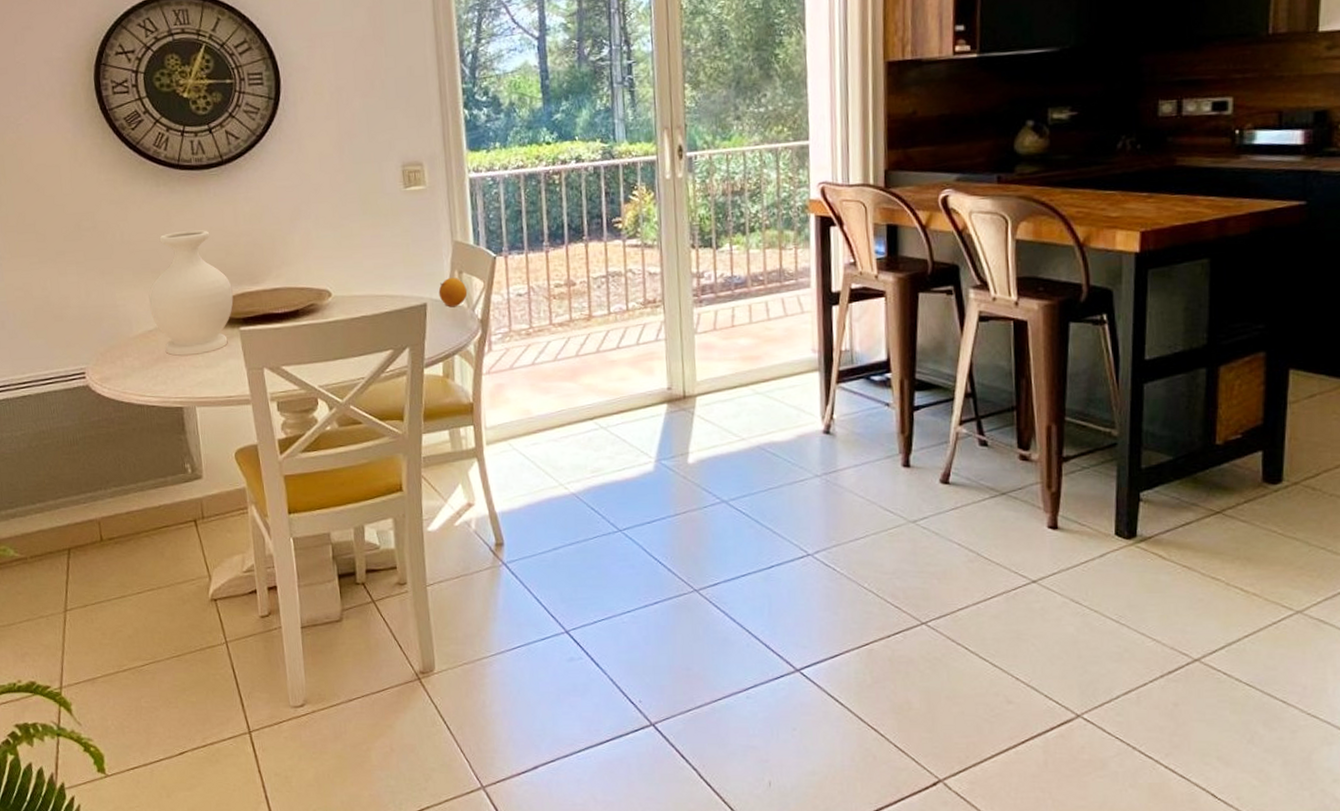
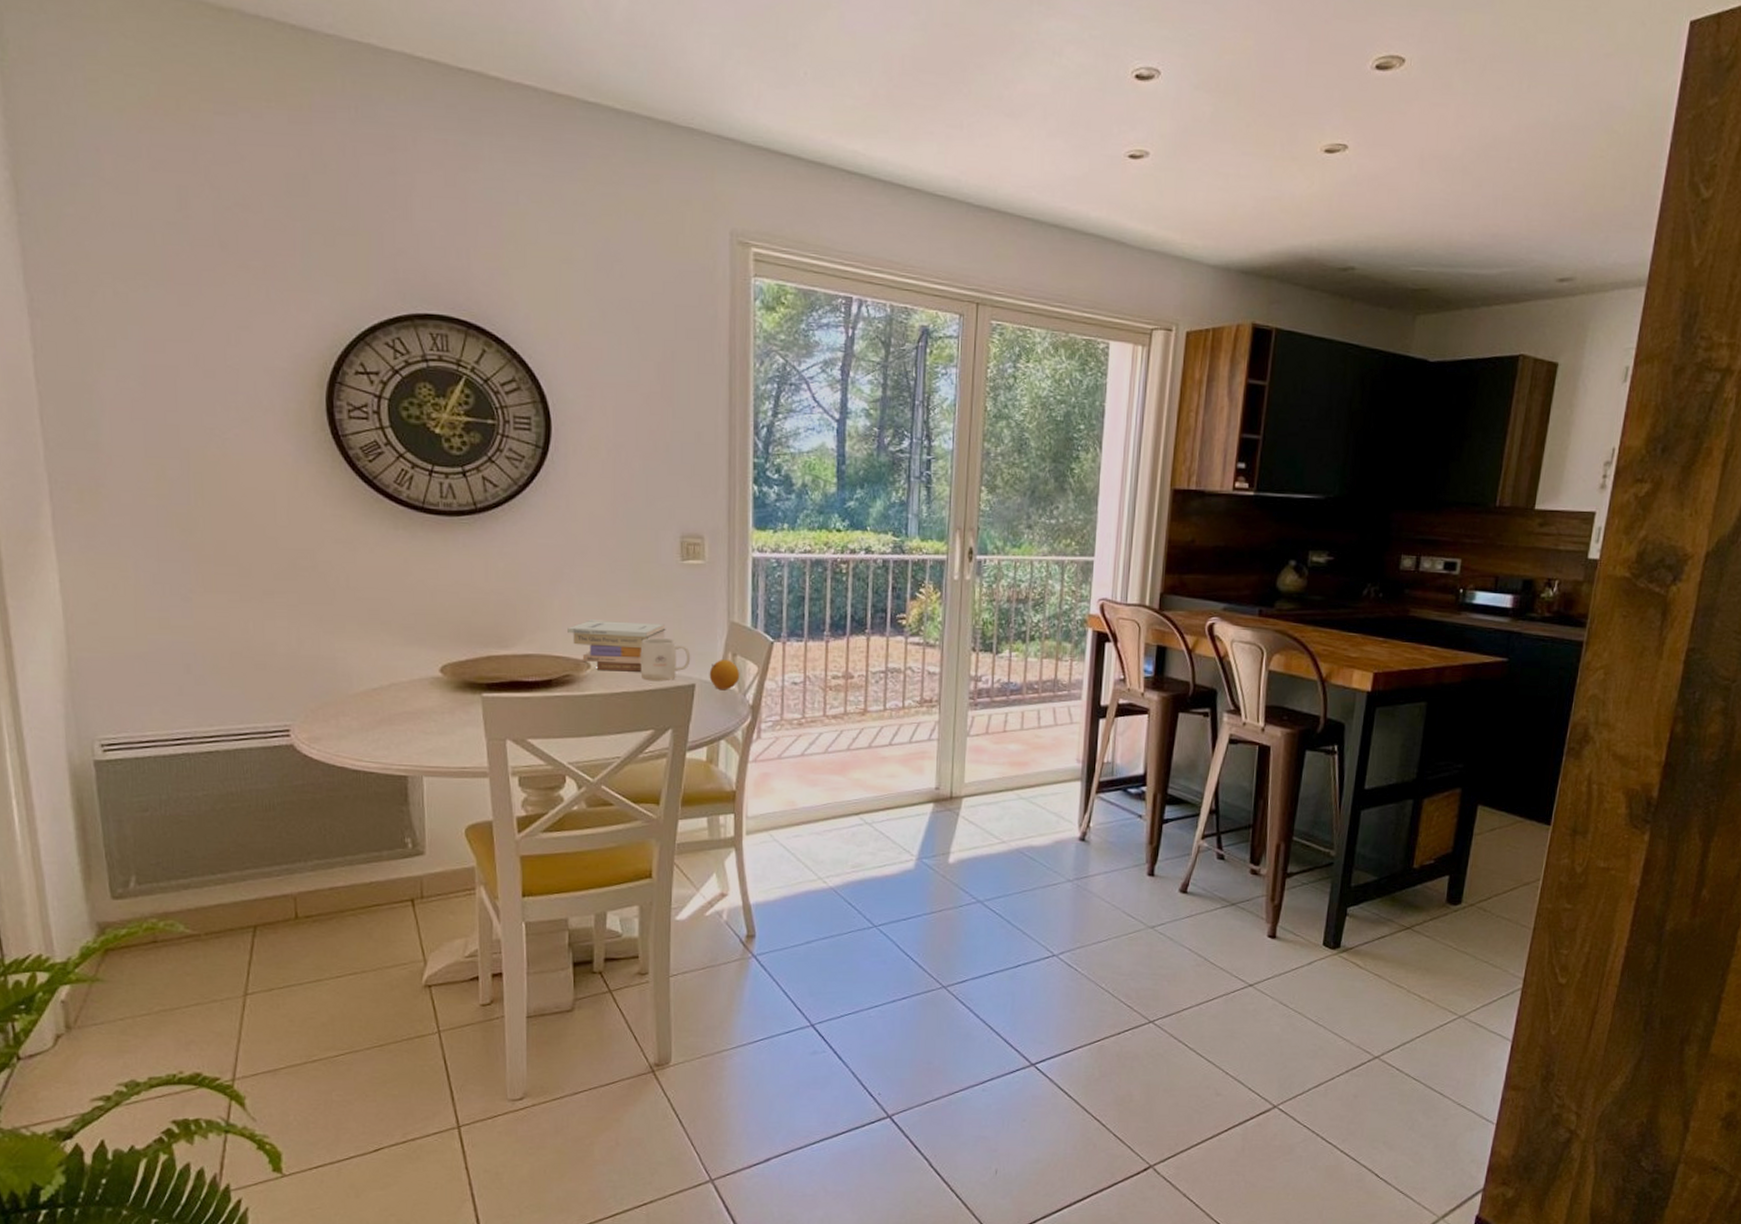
vase: present [148,230,234,356] -> none [375,582,477,720]
books: none [308,249,396,298] -> present [567,621,666,672]
mug: none [374,262,421,304] -> present [640,638,691,682]

